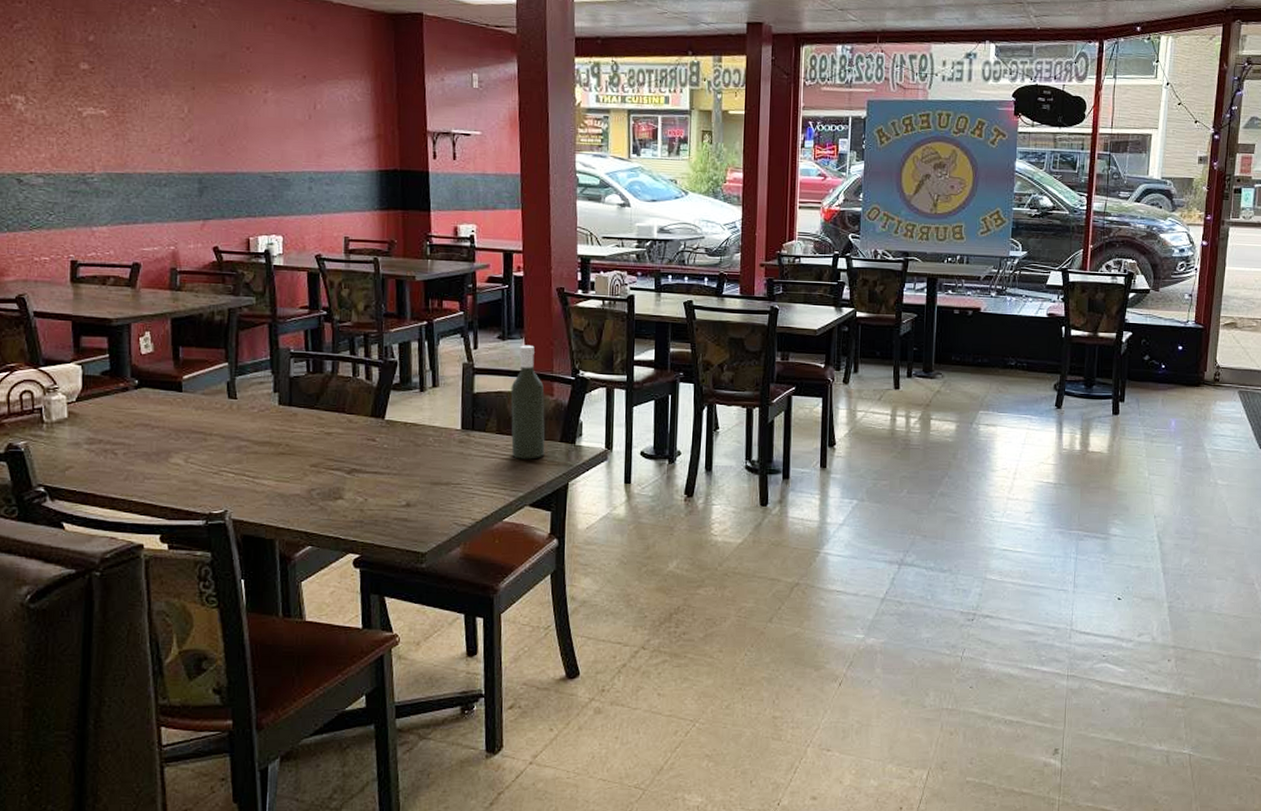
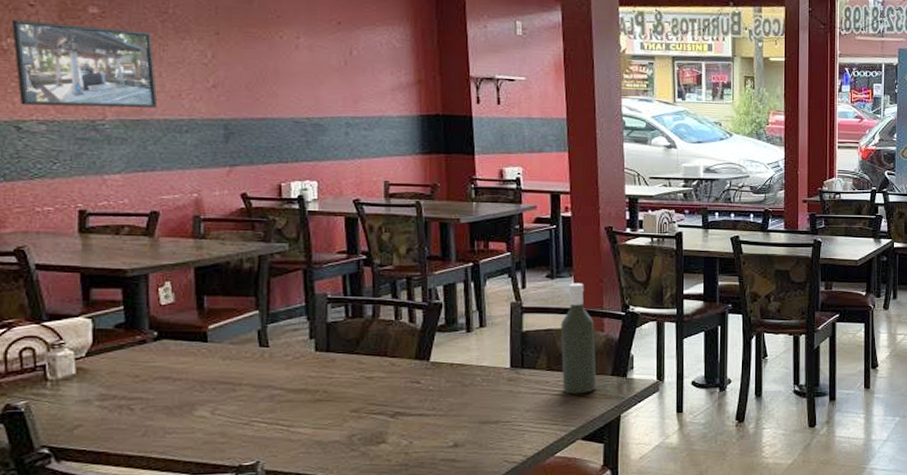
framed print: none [13,76,140,162] -> present [11,19,158,108]

